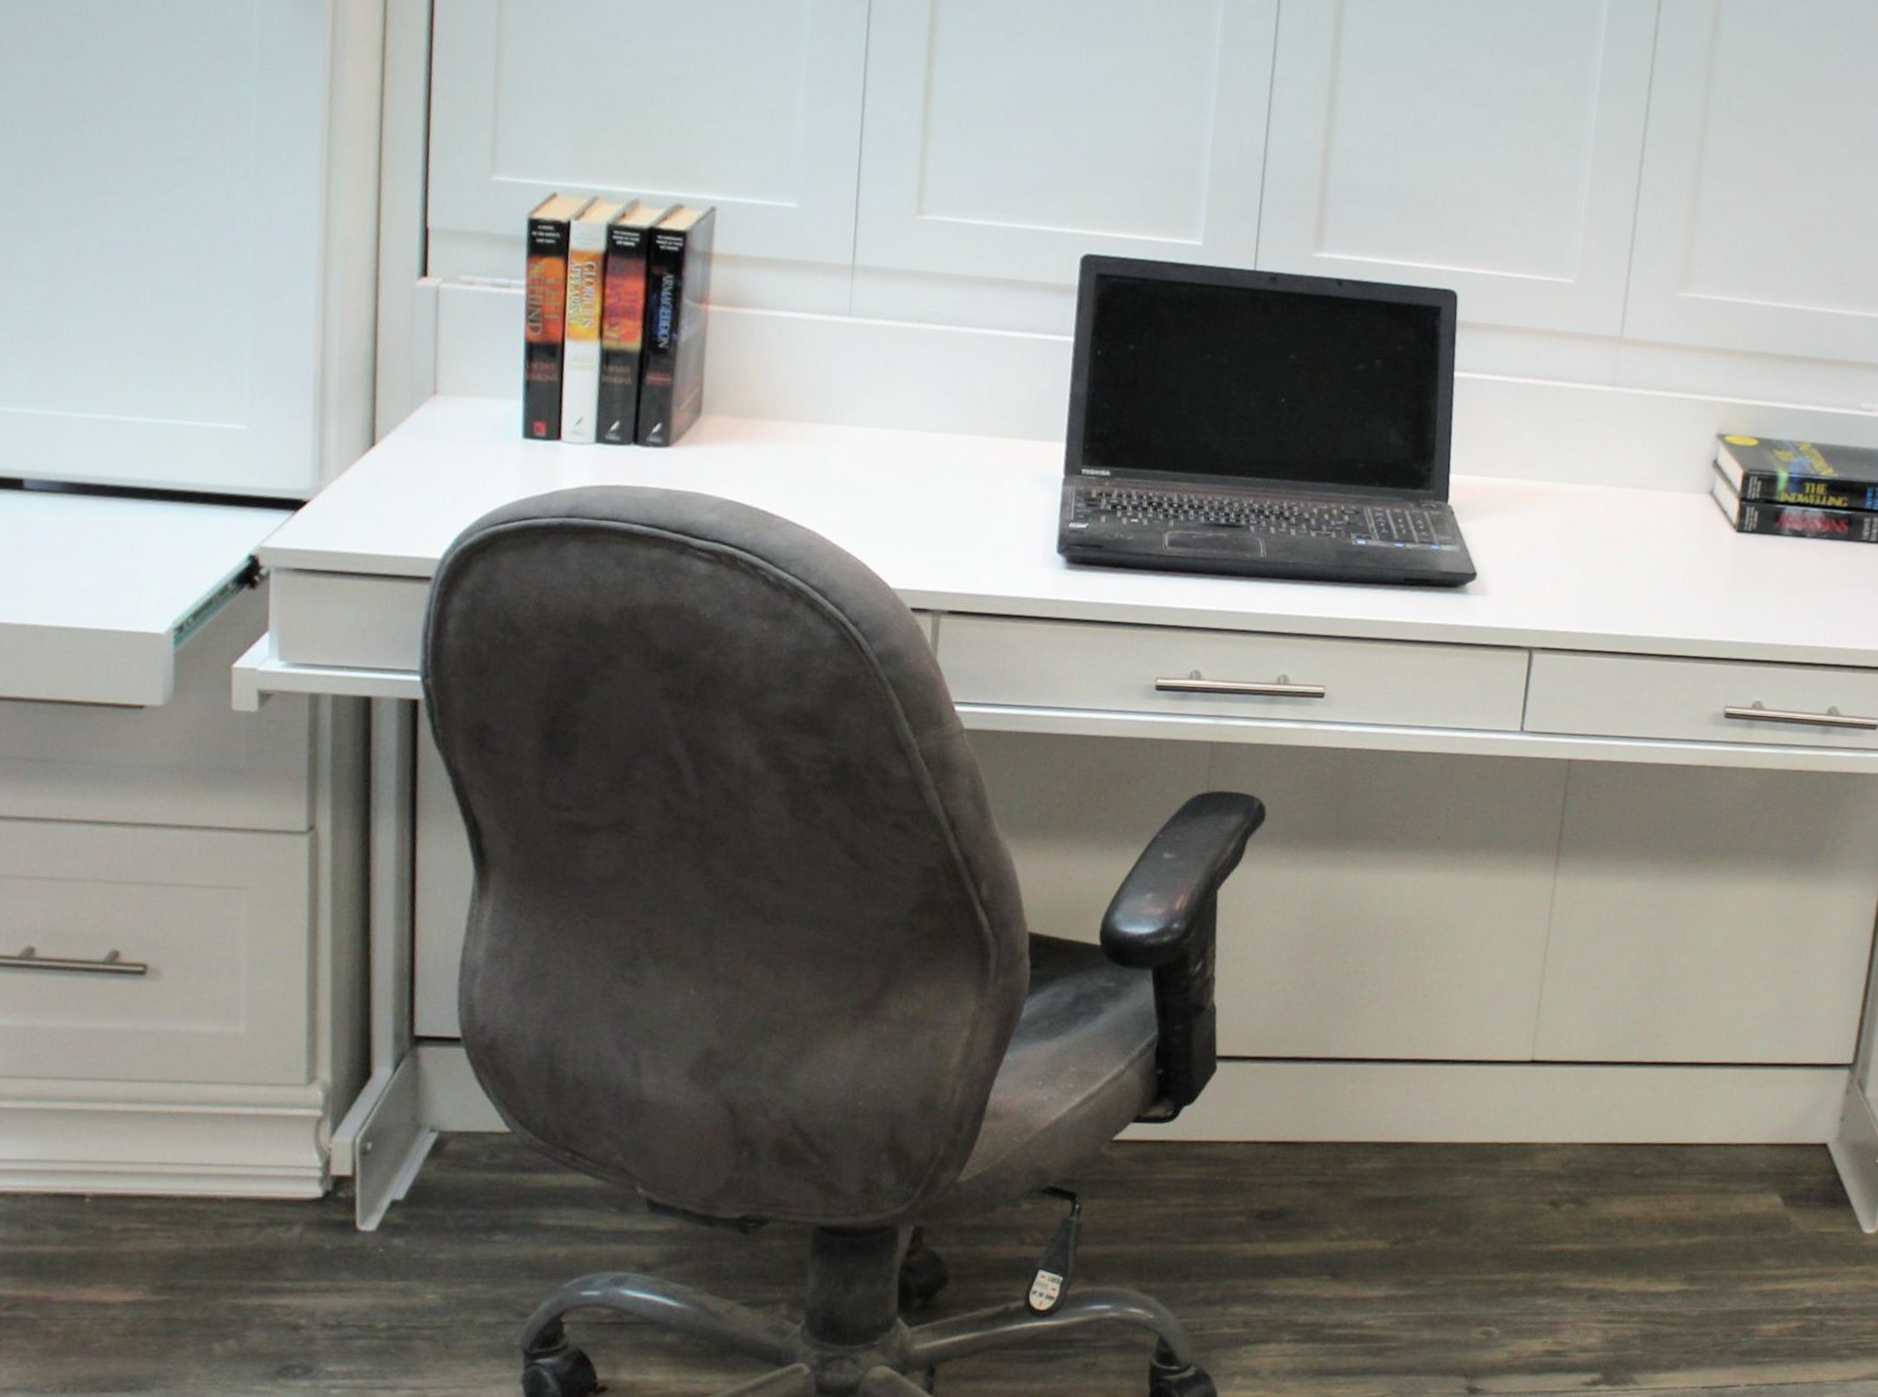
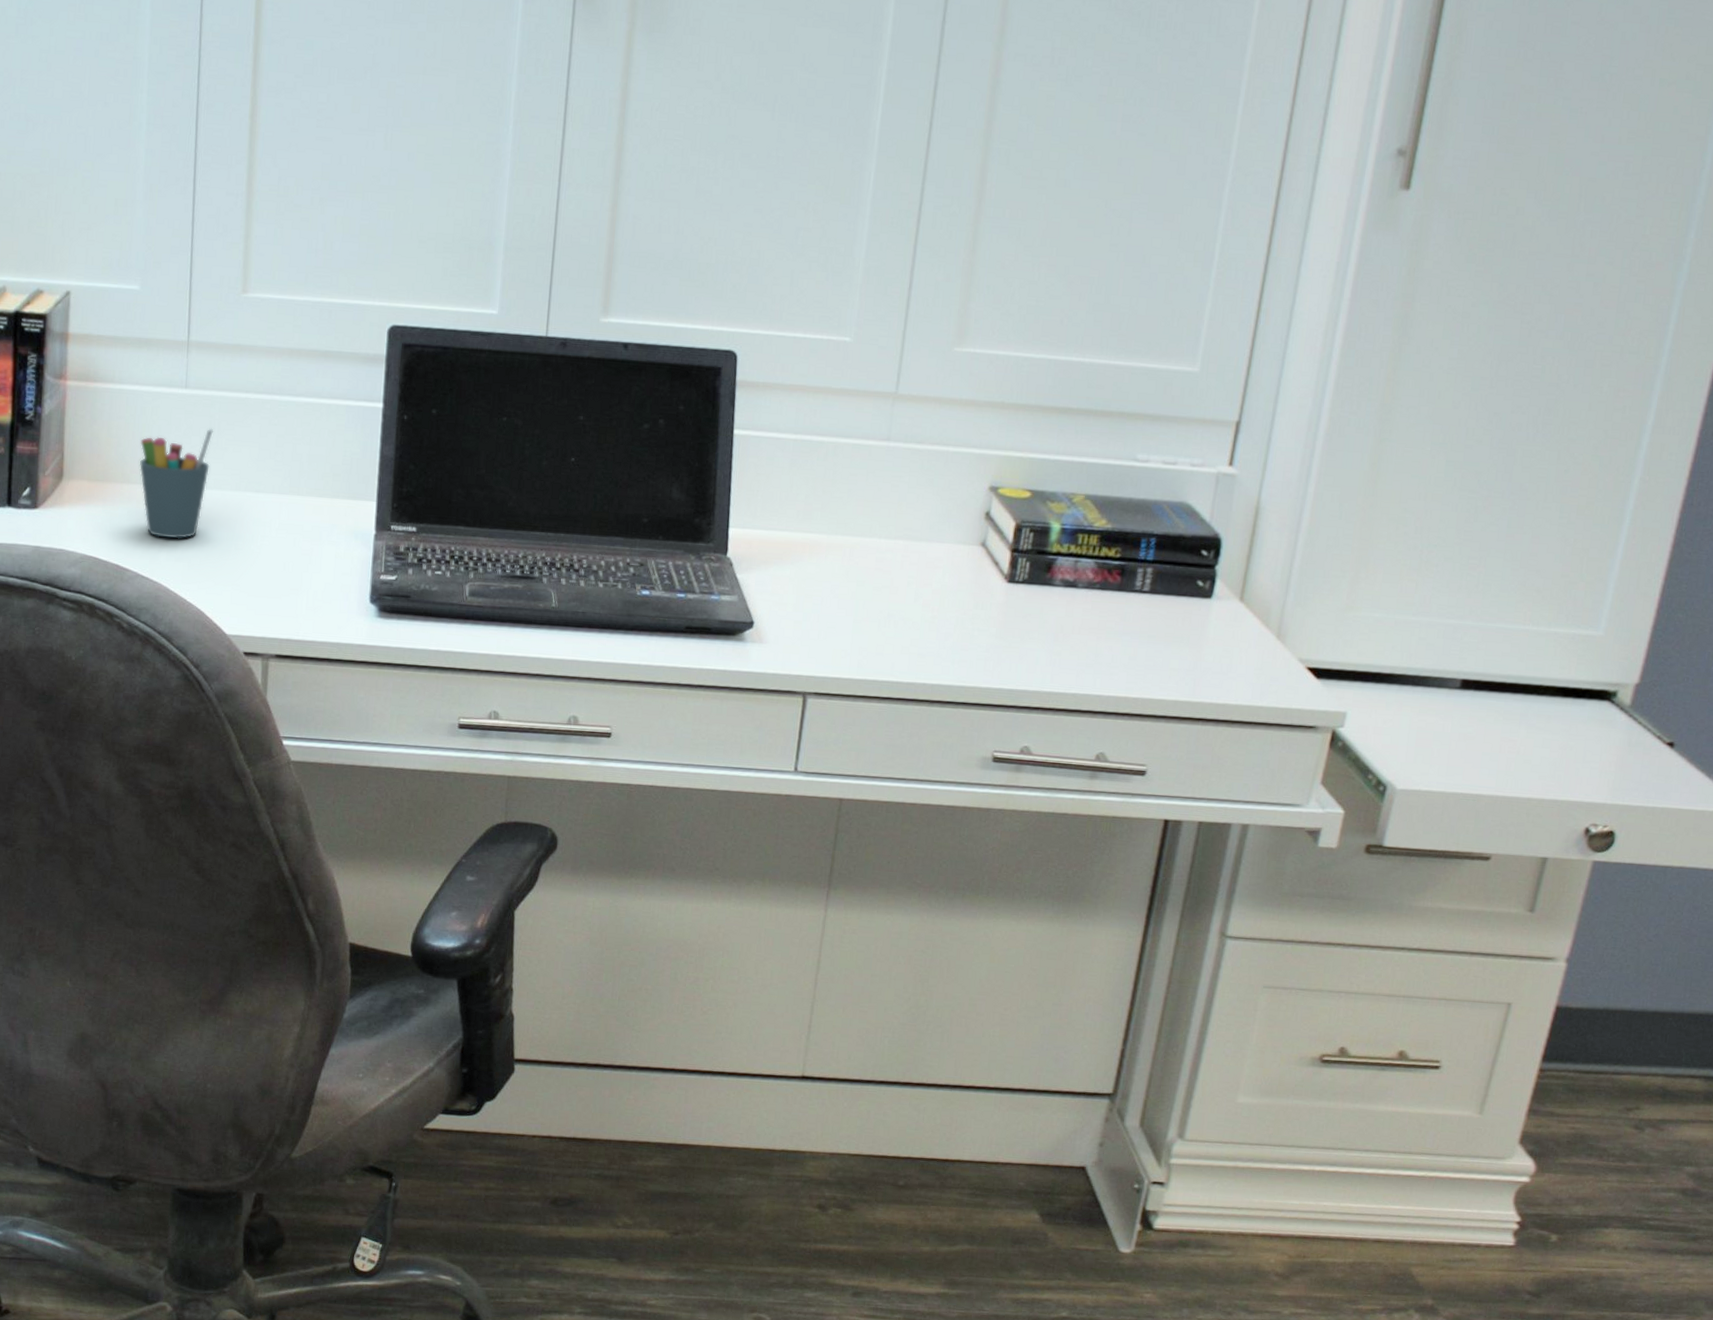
pen holder: none [793,360,881,482] -> present [139,428,214,539]

